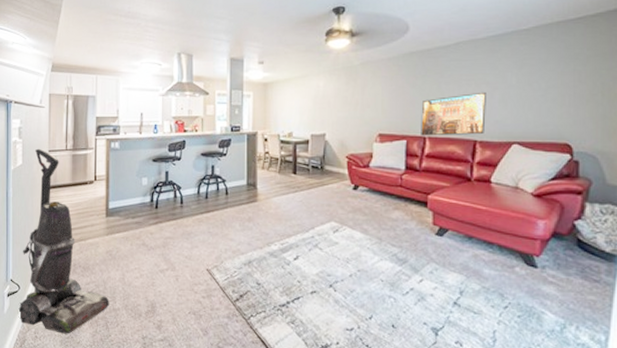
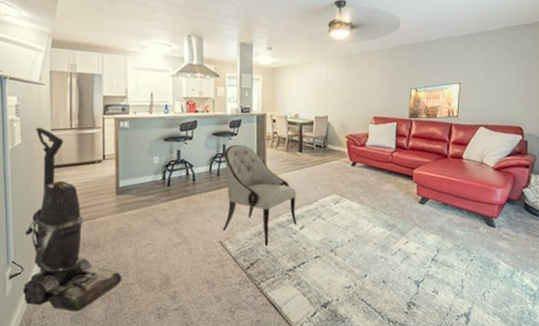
armchair: none [211,166,291,277] -> present [223,145,297,246]

